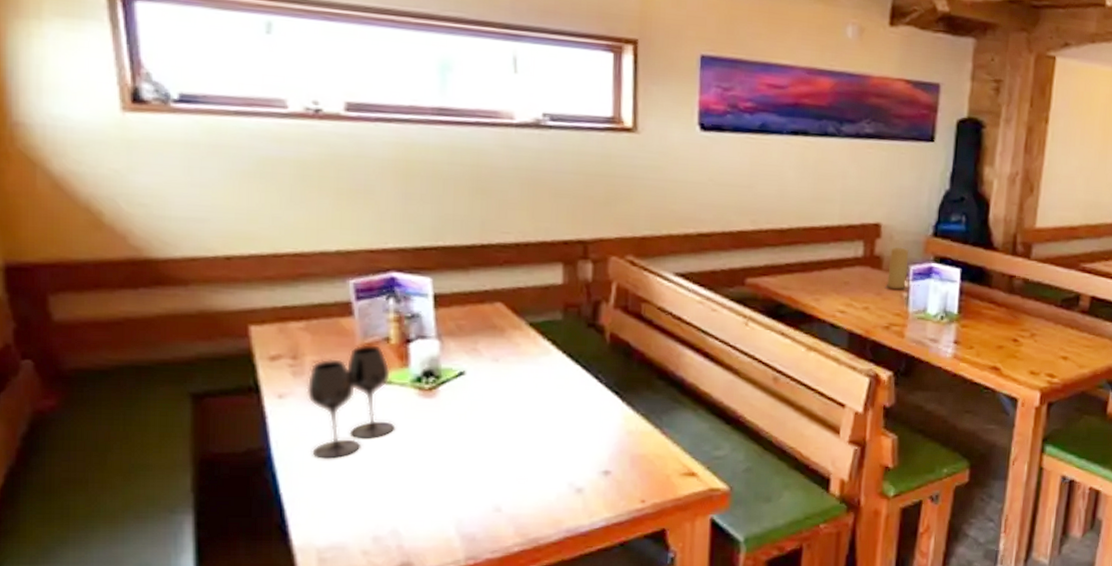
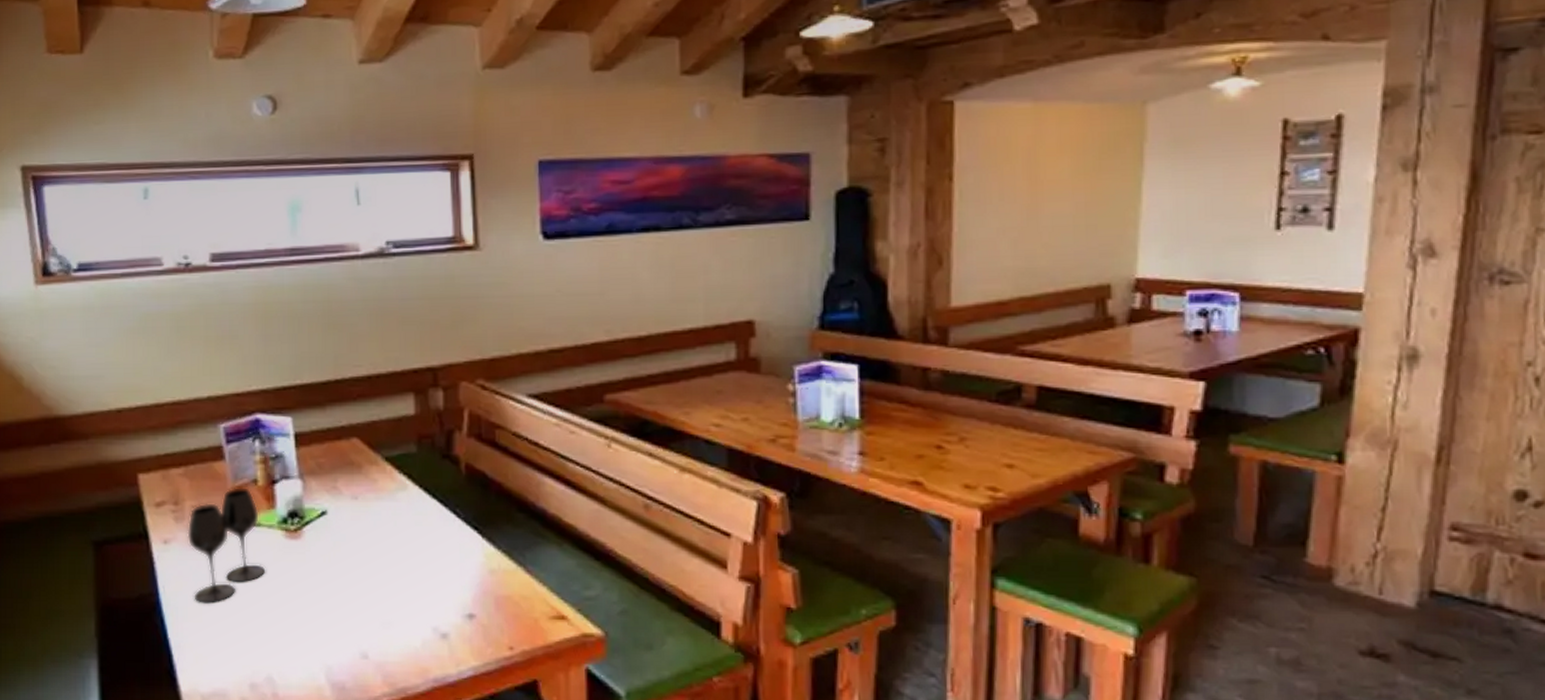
candle: present [883,247,909,292] -> none [764,345,794,398]

